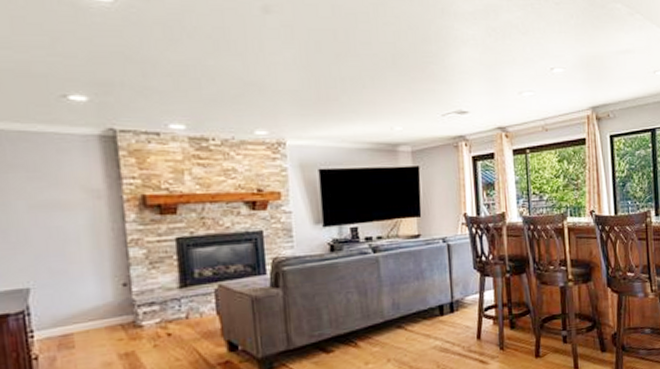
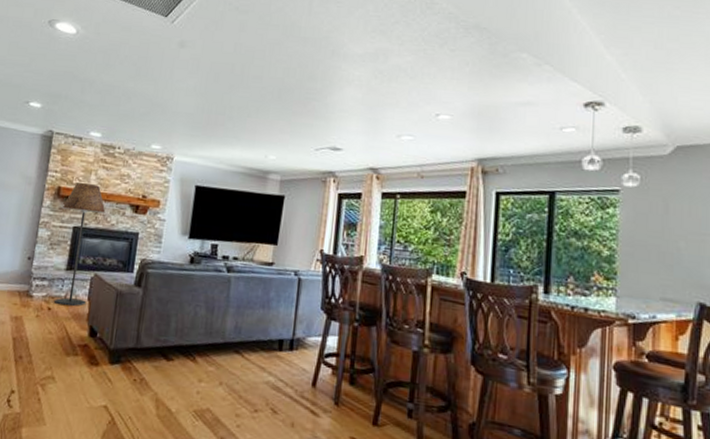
floor lamp: none [155,186,215,328] -> present [54,183,106,306]

